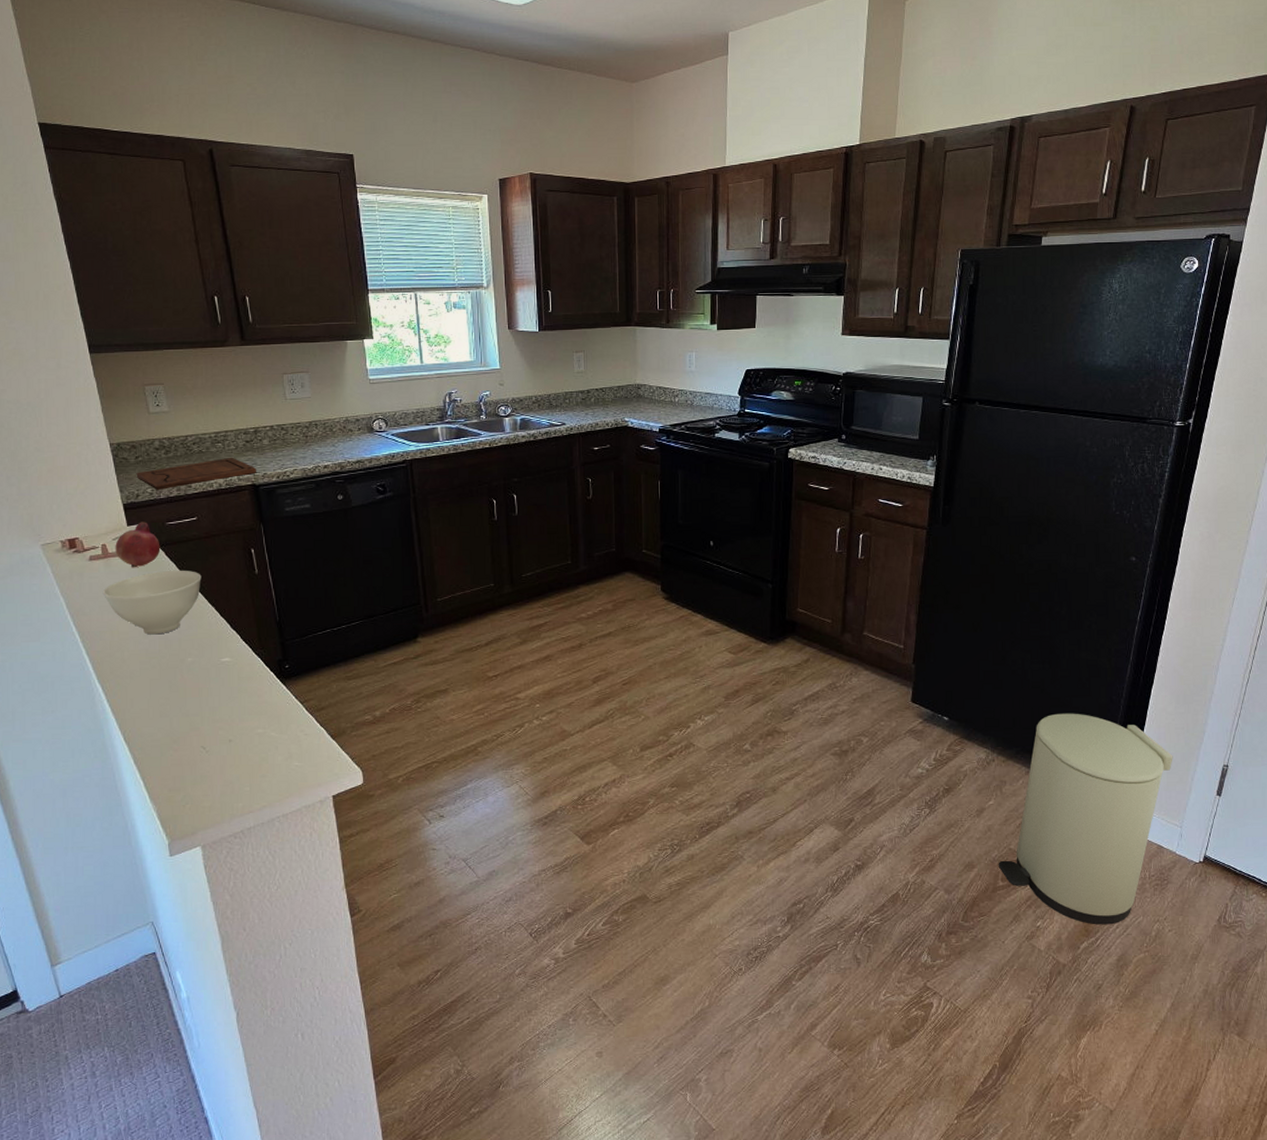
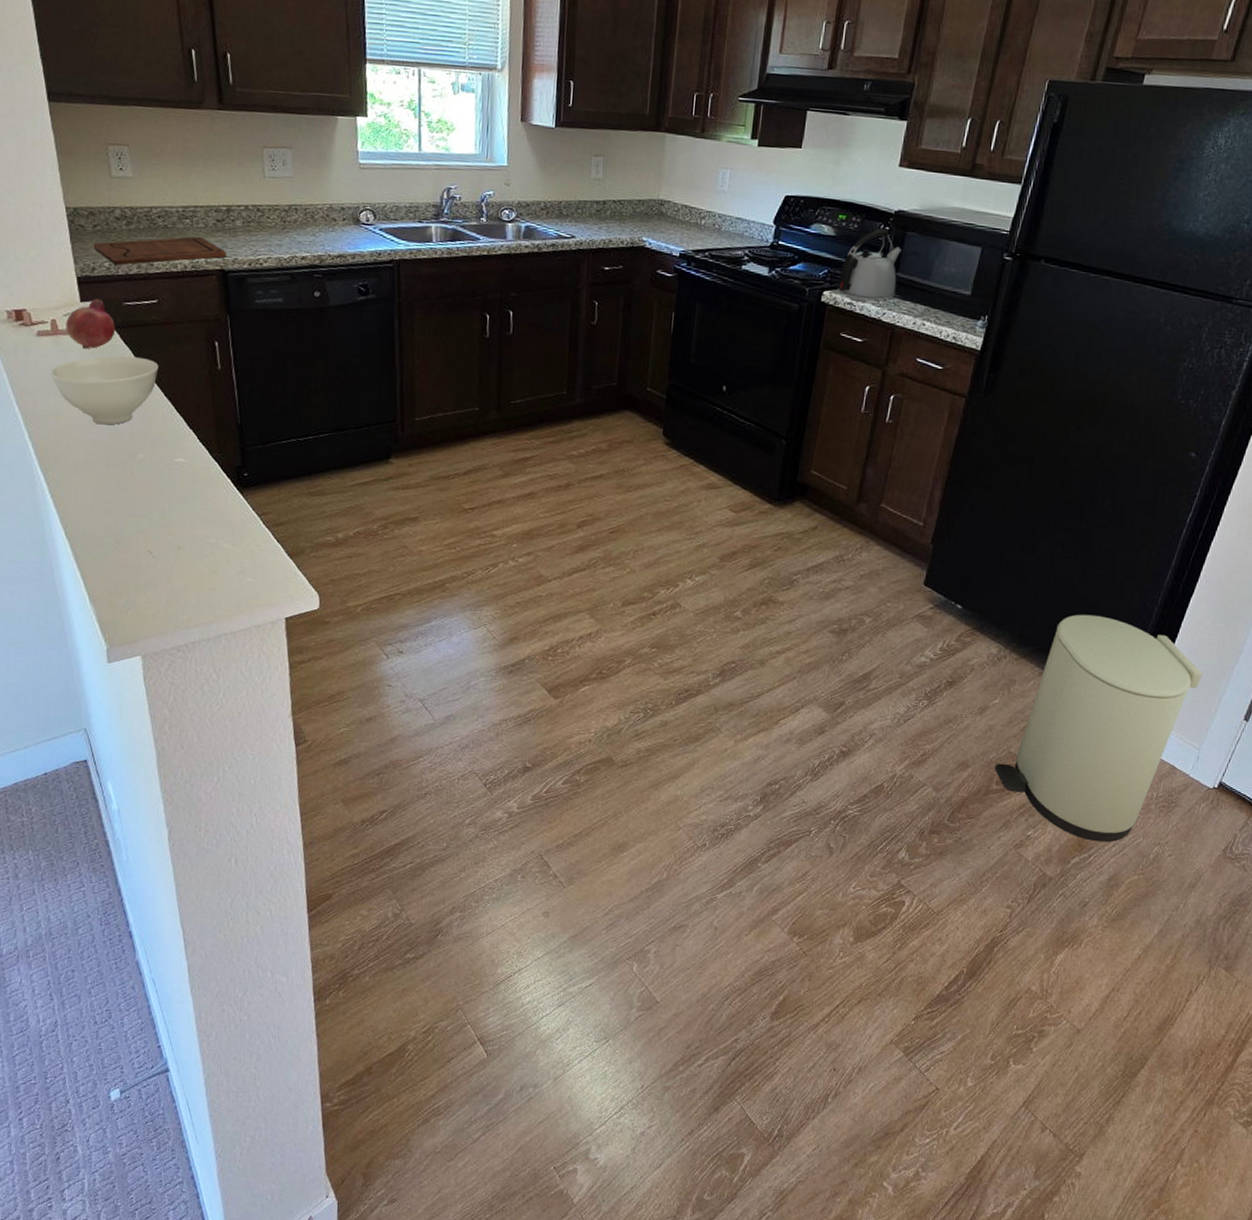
kettle: none [801,389,853,455] -> present [837,228,902,302]

